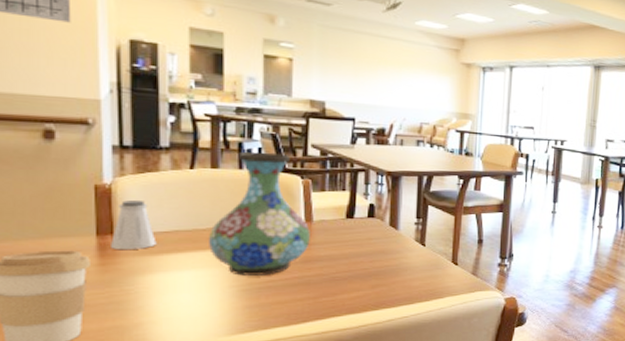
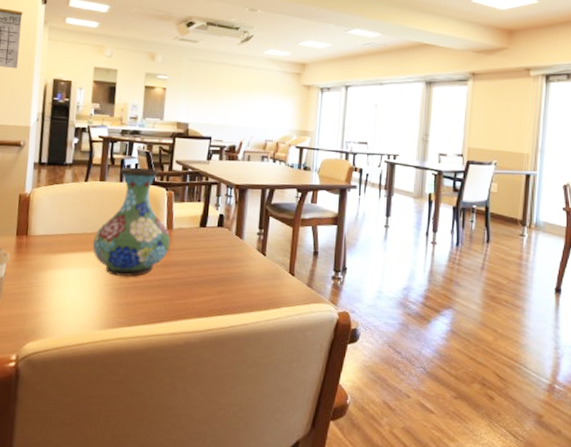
saltshaker: present [111,199,157,249] -> none [25,206,56,249]

